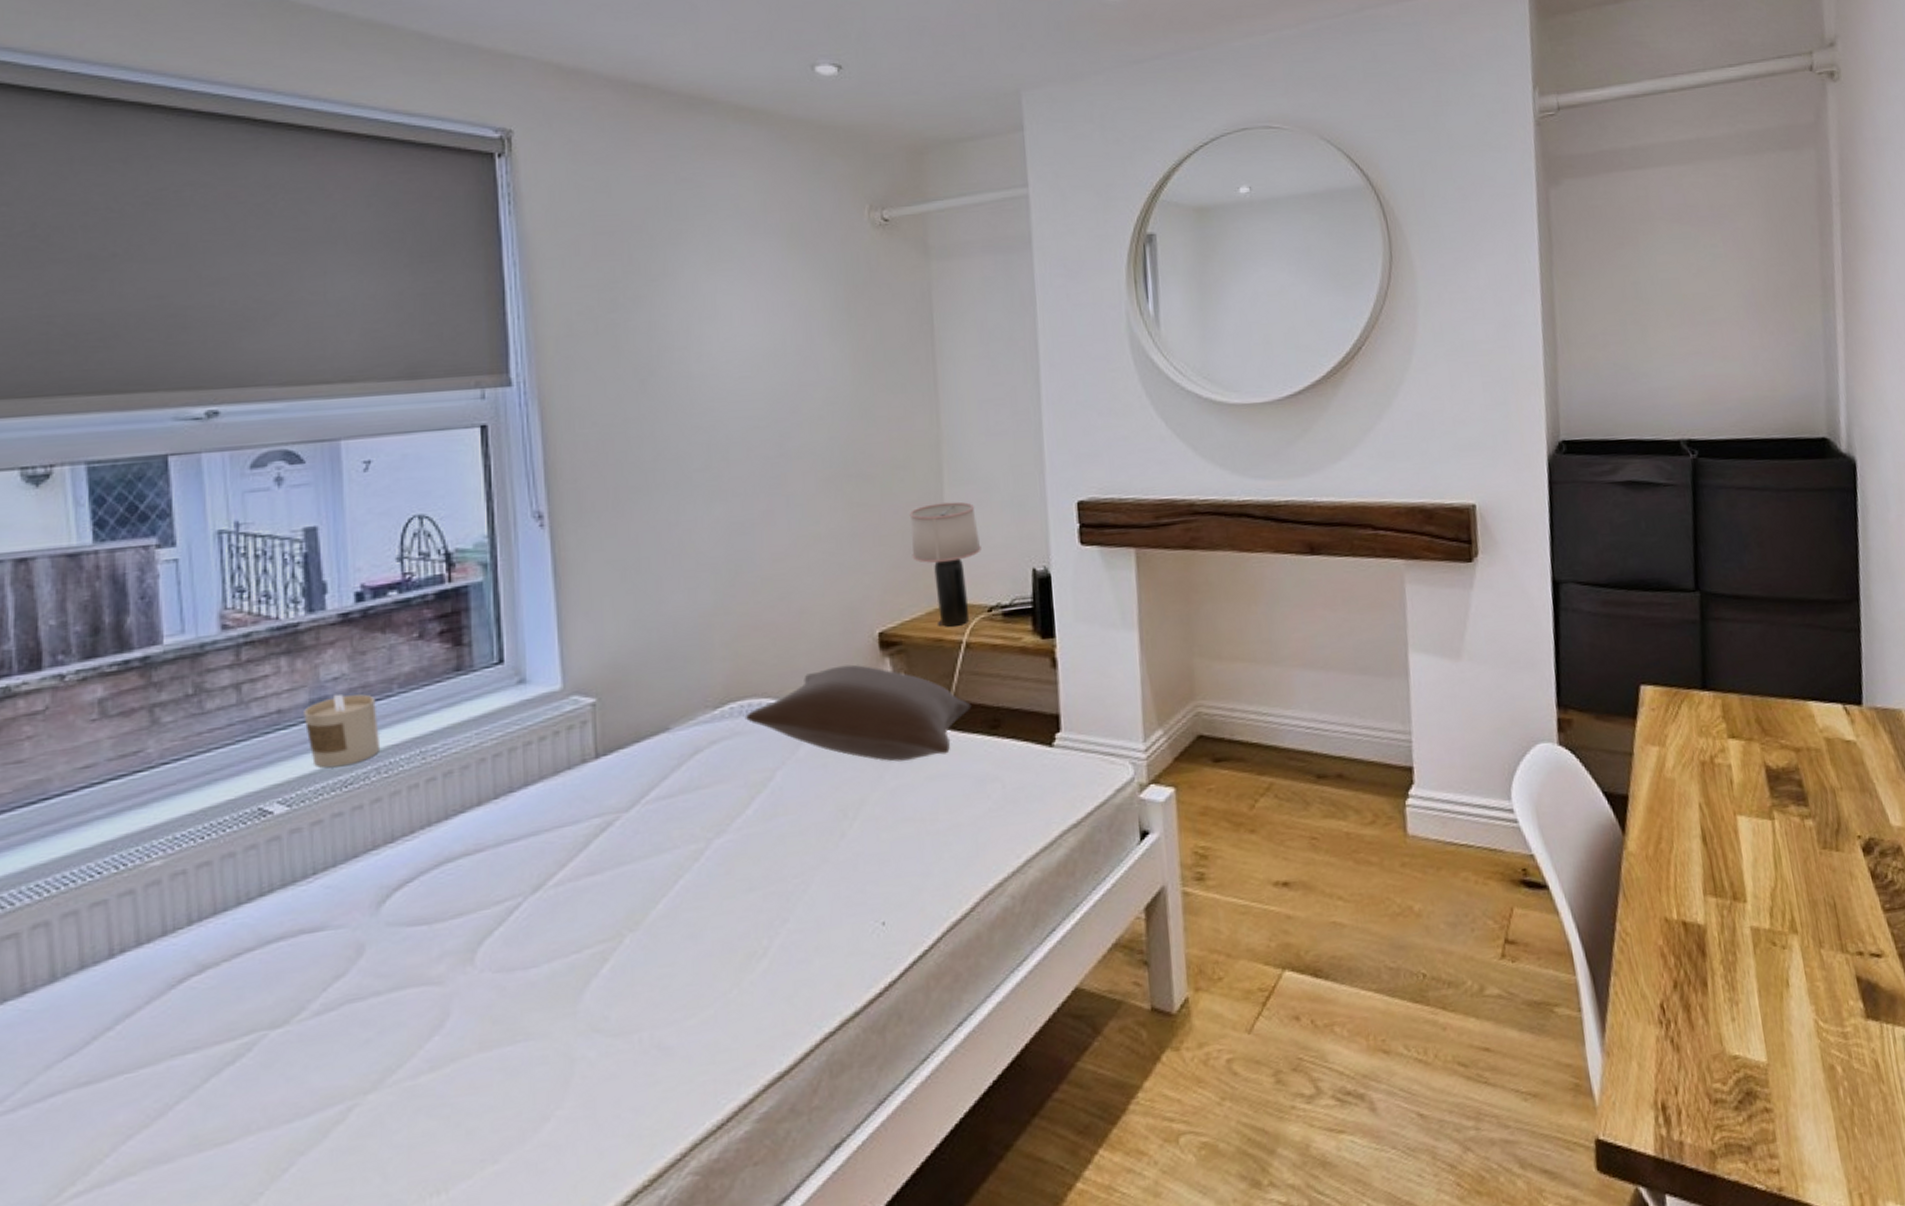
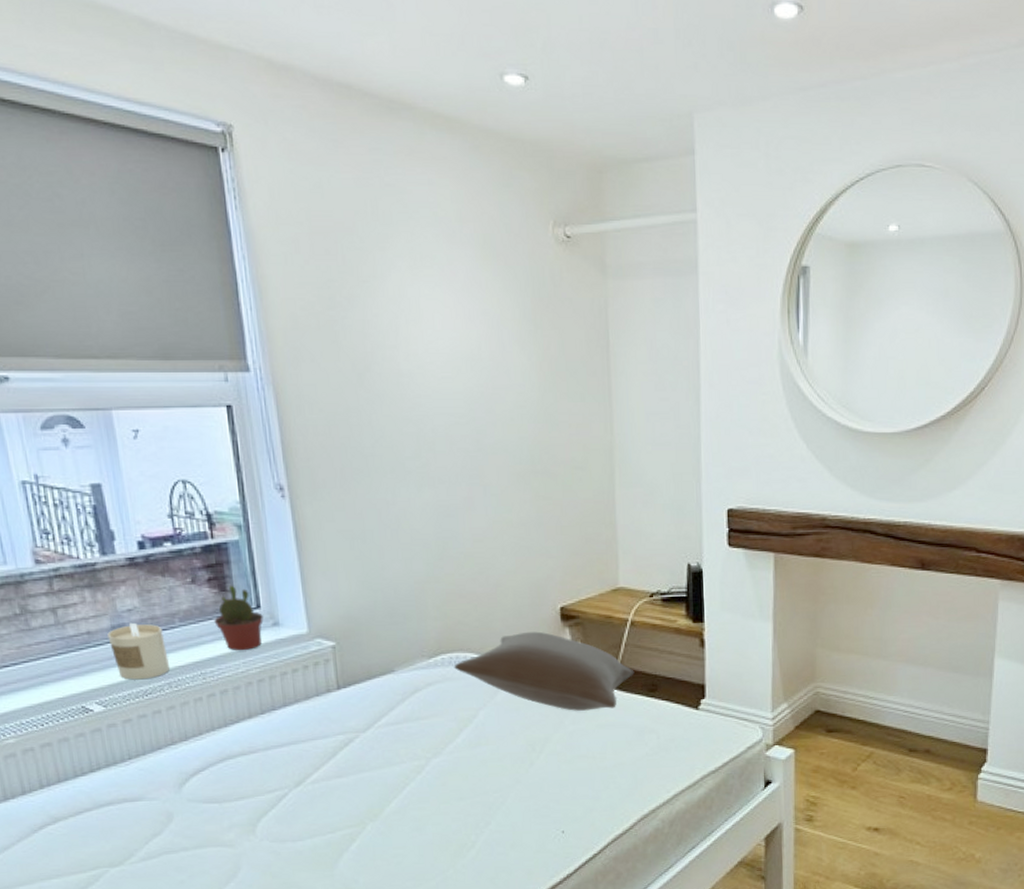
potted cactus: none [443,637,506,719] -> present [214,585,264,650]
table lamp: present [909,501,981,627] -> none [586,502,646,607]

